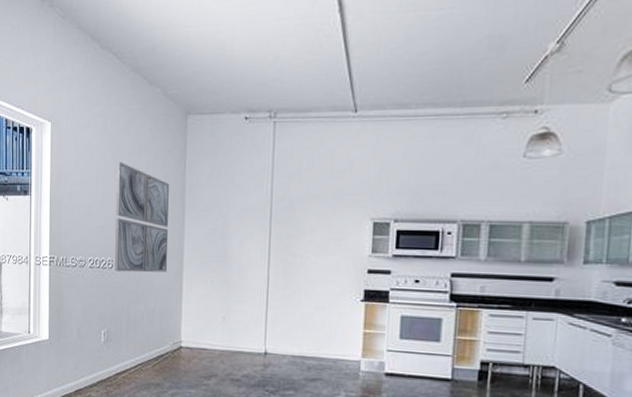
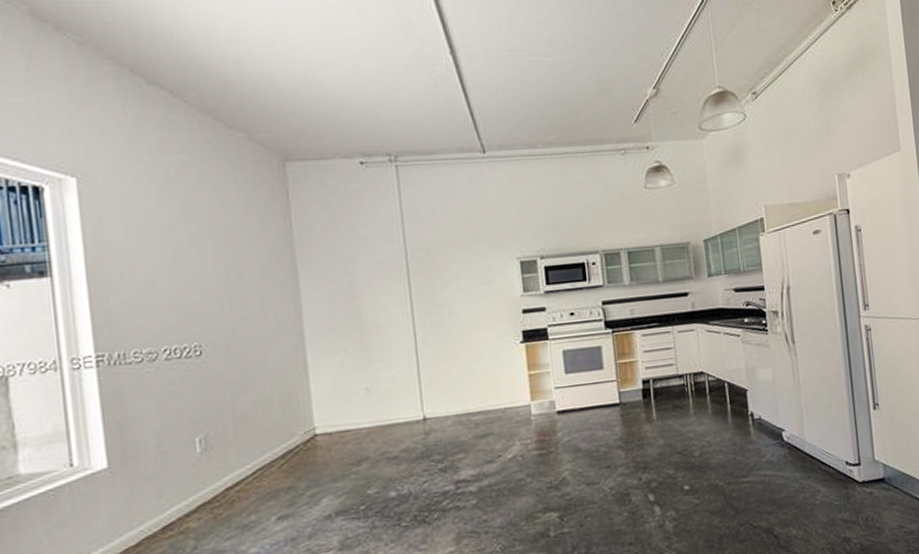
wall art: present [114,161,170,273] -> none [190,221,284,359]

